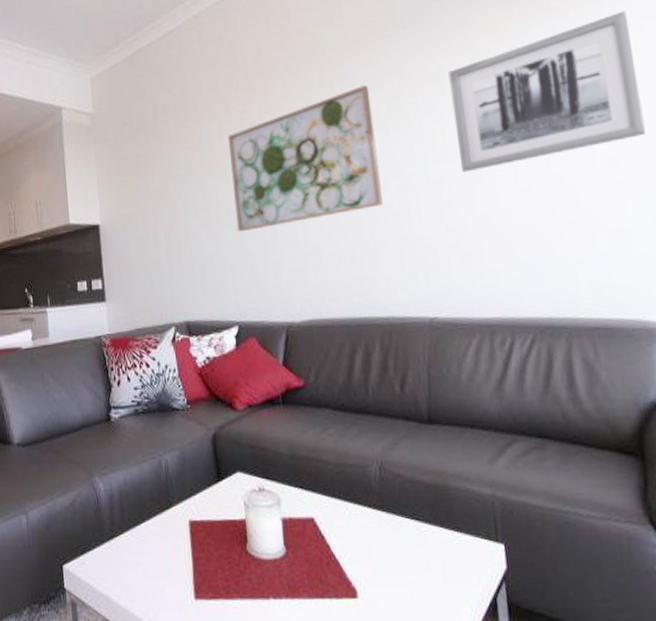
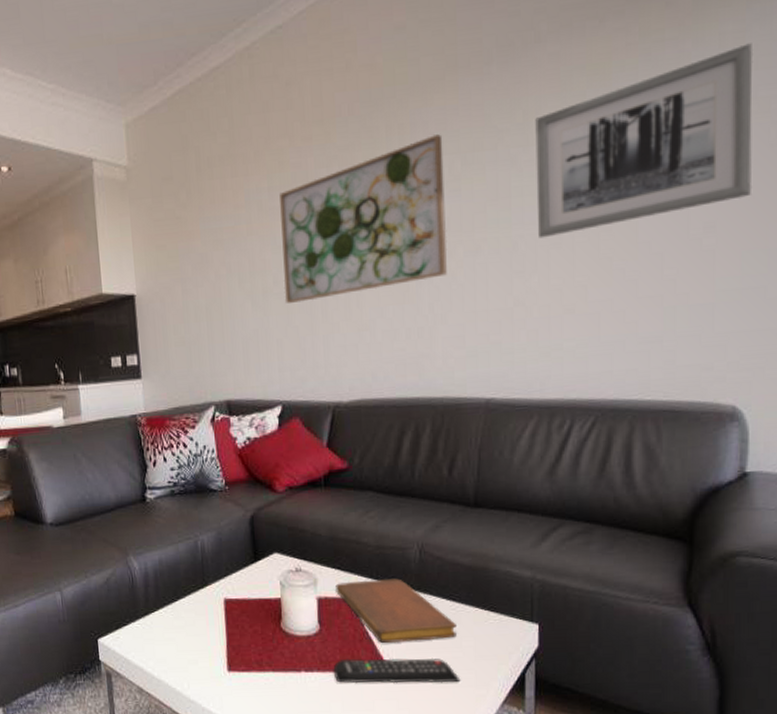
notebook: none [299,497,424,567] -> present [336,579,457,643]
remote control: none [302,582,432,611] -> present [333,658,461,684]

